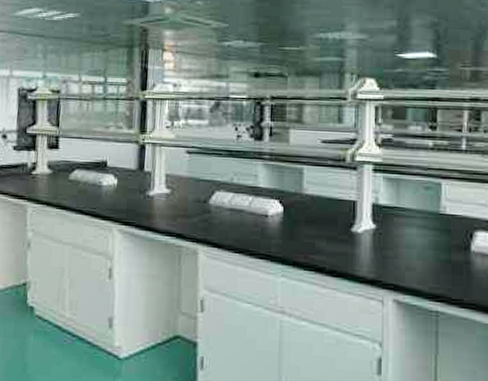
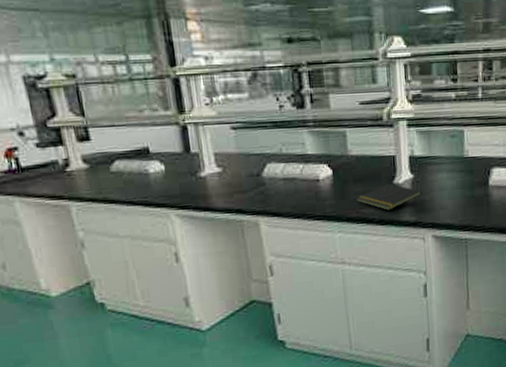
notepad: none [307,231,385,261] -> present [357,183,423,211]

